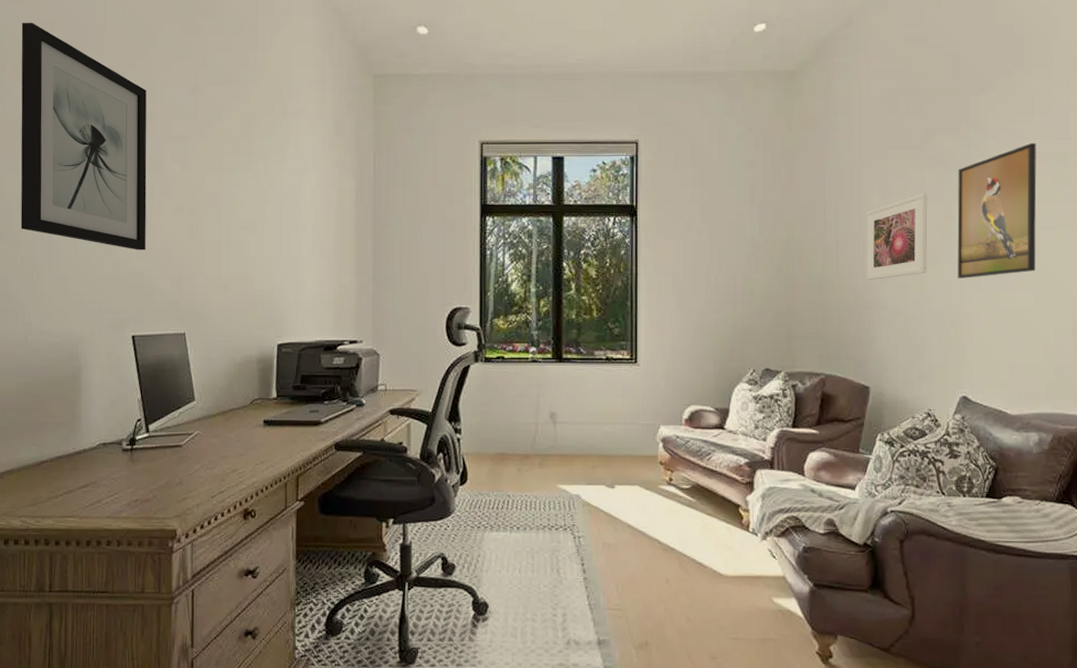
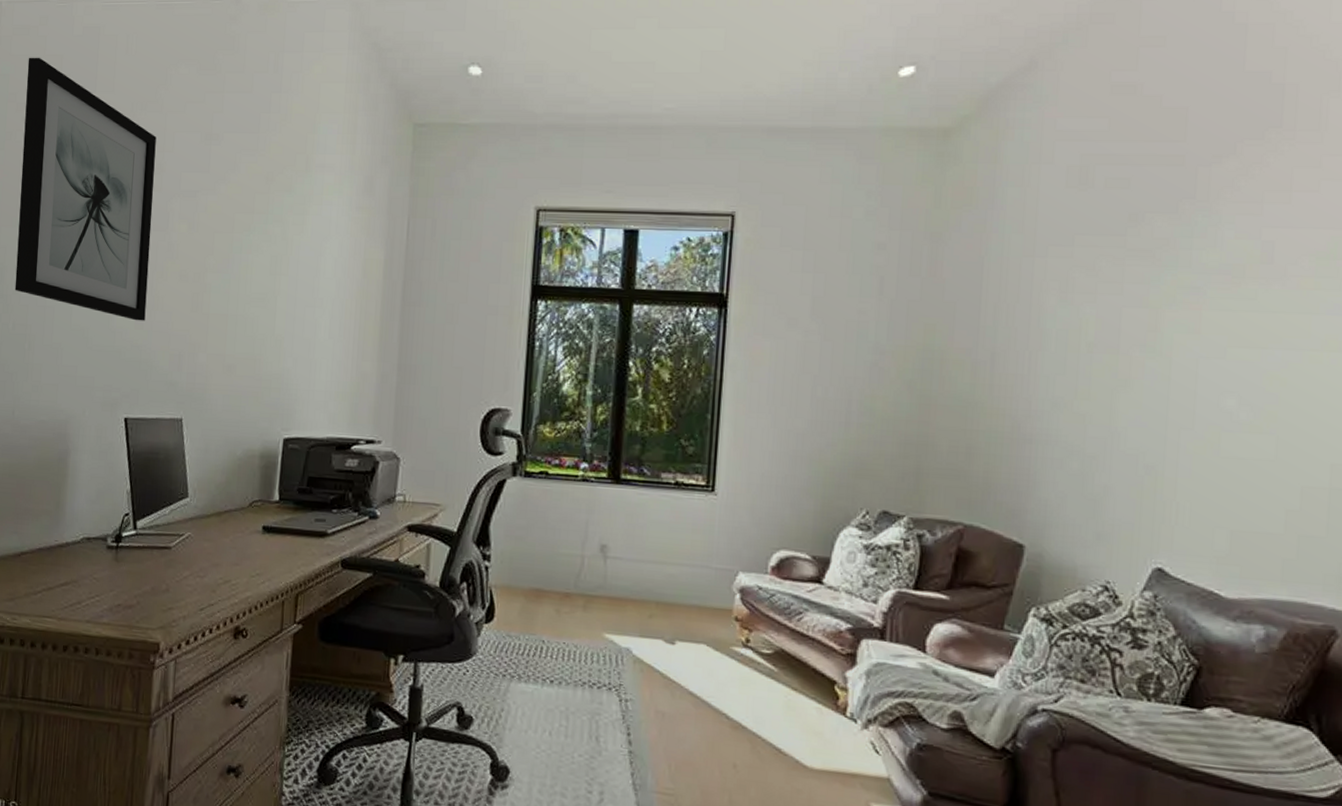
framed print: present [866,193,928,281] -> none [1030,294,1126,407]
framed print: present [957,142,1037,278] -> none [1162,232,1293,412]

